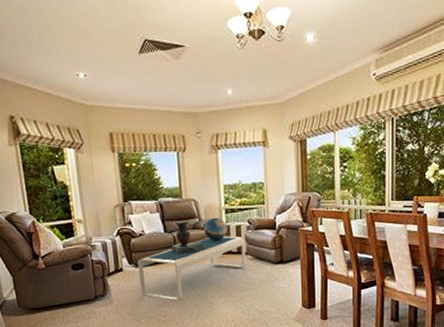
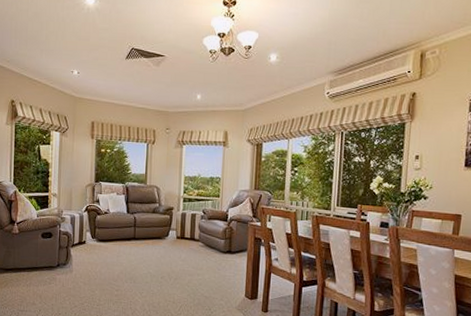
coffee table: present [137,236,247,300] -> none [98,222,198,277]
decorative urn: present [170,220,204,254] -> none [130,204,161,235]
decorative globe: present [204,217,227,241] -> none [162,204,183,226]

